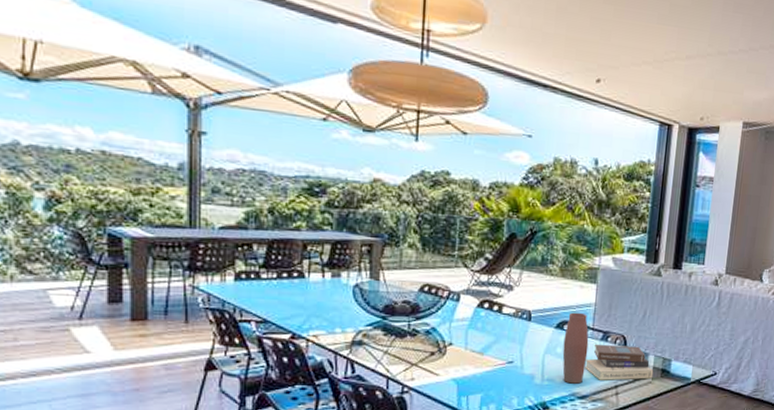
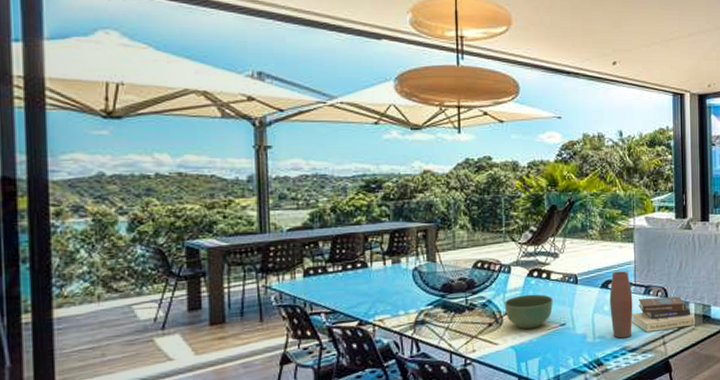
bowl: none [449,326,502,363] -> present [504,294,553,330]

